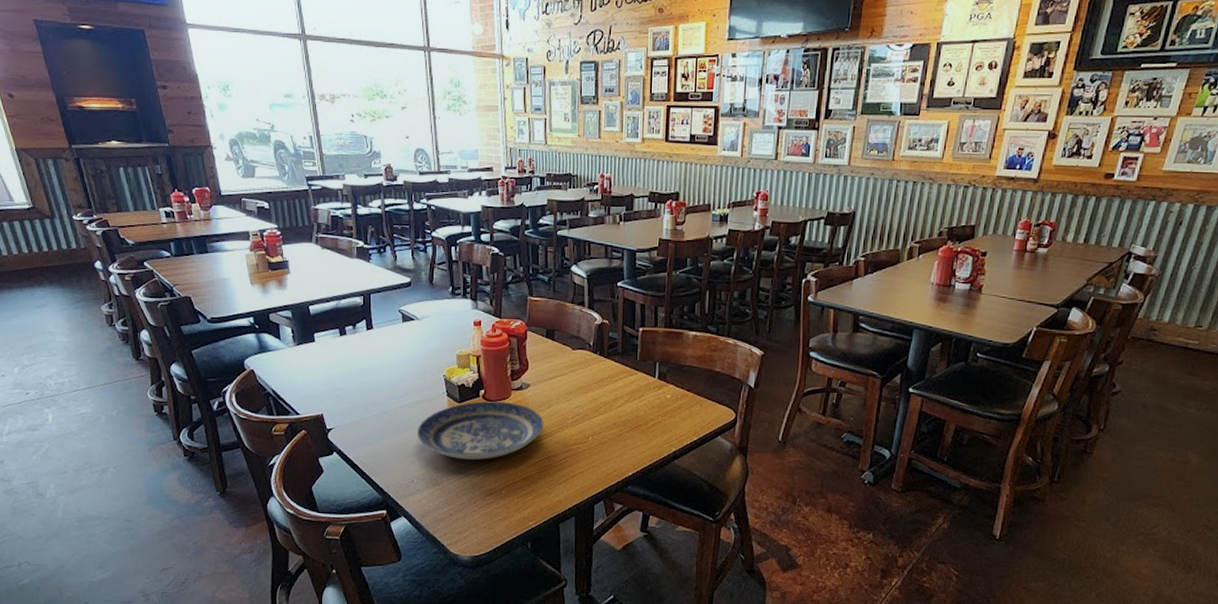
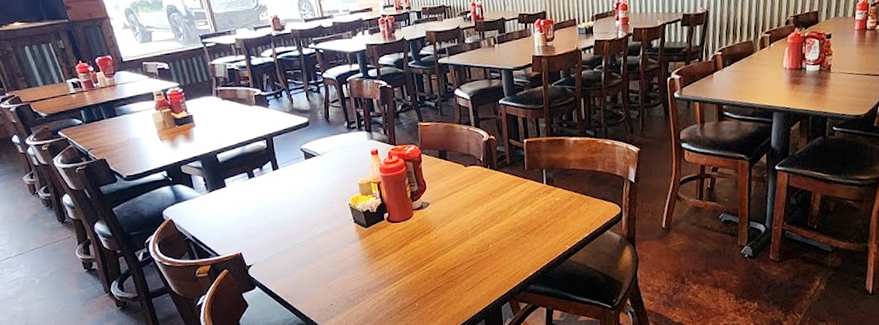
plate: present [417,401,544,460] -> none [330,221,447,279]

